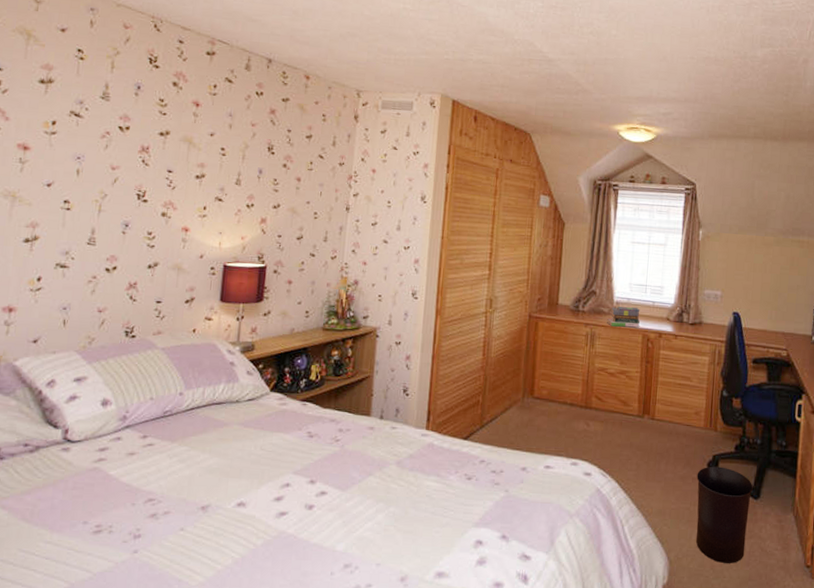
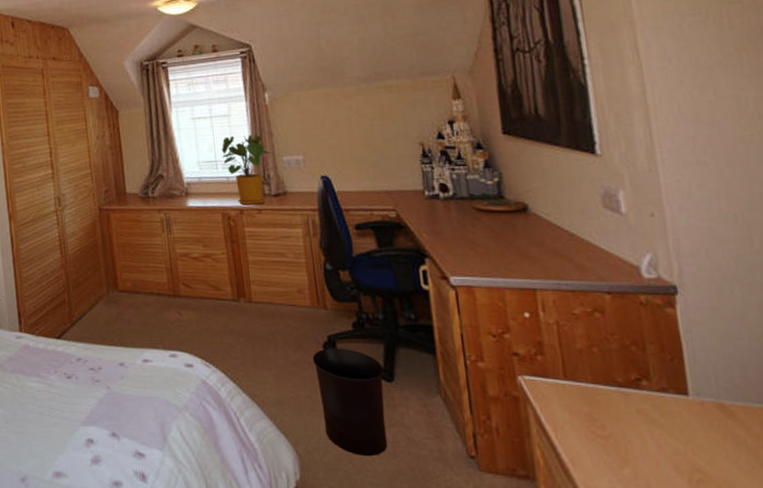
books: present [607,306,640,328] -> none [180,185,216,209]
house plant: none [652,264,695,331] -> present [221,135,271,205]

